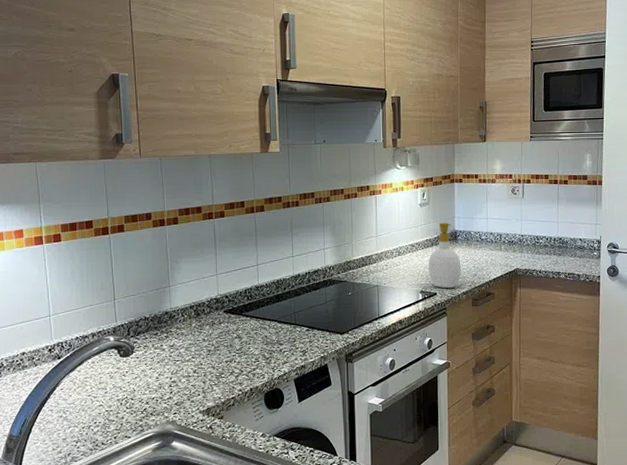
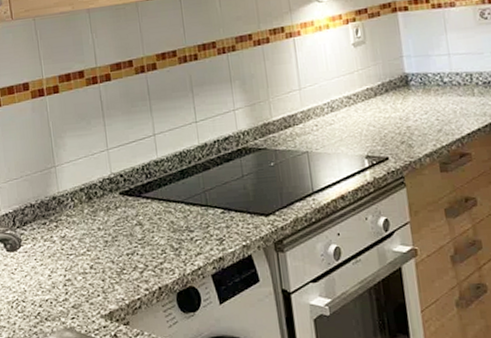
soap bottle: present [428,222,461,289] -> none [372,64,420,151]

